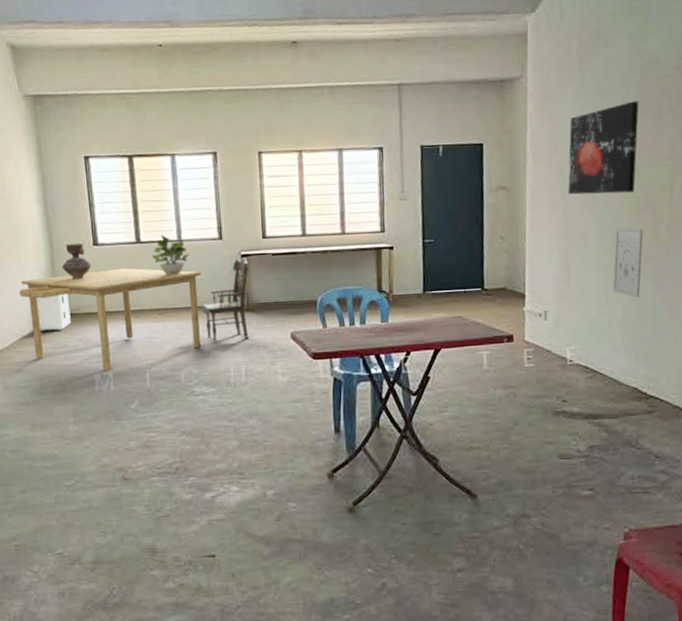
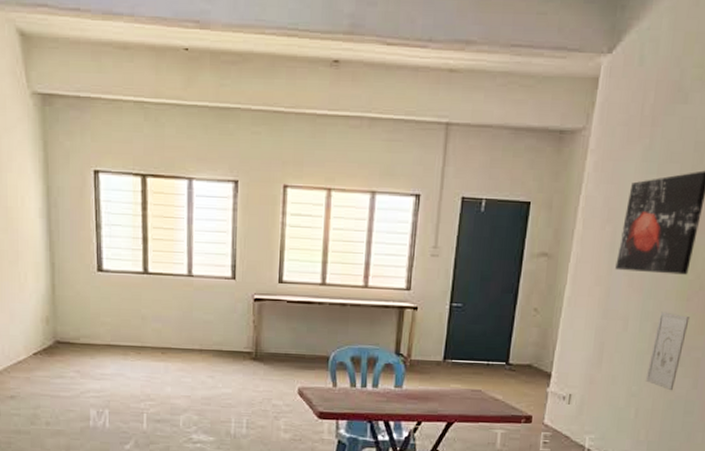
dining table: present [19,268,201,371] -> none [16,299,210,408]
air purifier: present [36,294,71,331] -> none [33,321,69,359]
vessel: present [61,242,92,280] -> none [62,266,94,307]
potted plant: present [151,235,189,275] -> none [158,268,199,313]
dining chair: present [202,257,249,343] -> none [207,301,261,391]

